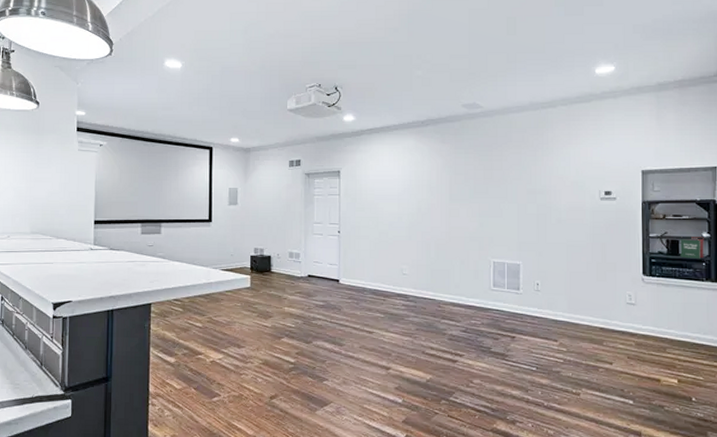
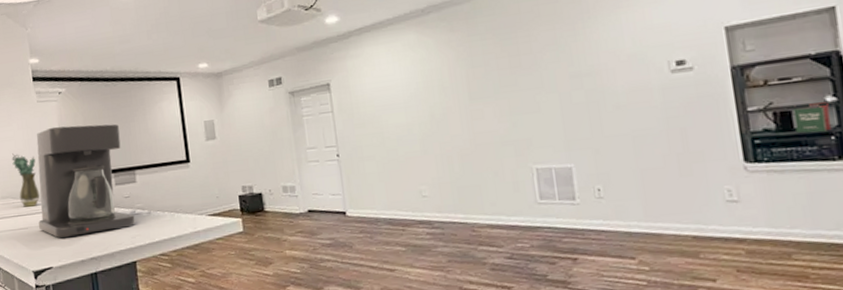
vase: none [46,193,69,244] -> present [12,153,40,207]
coffee maker: none [64,175,155,276] -> present [36,124,136,238]

